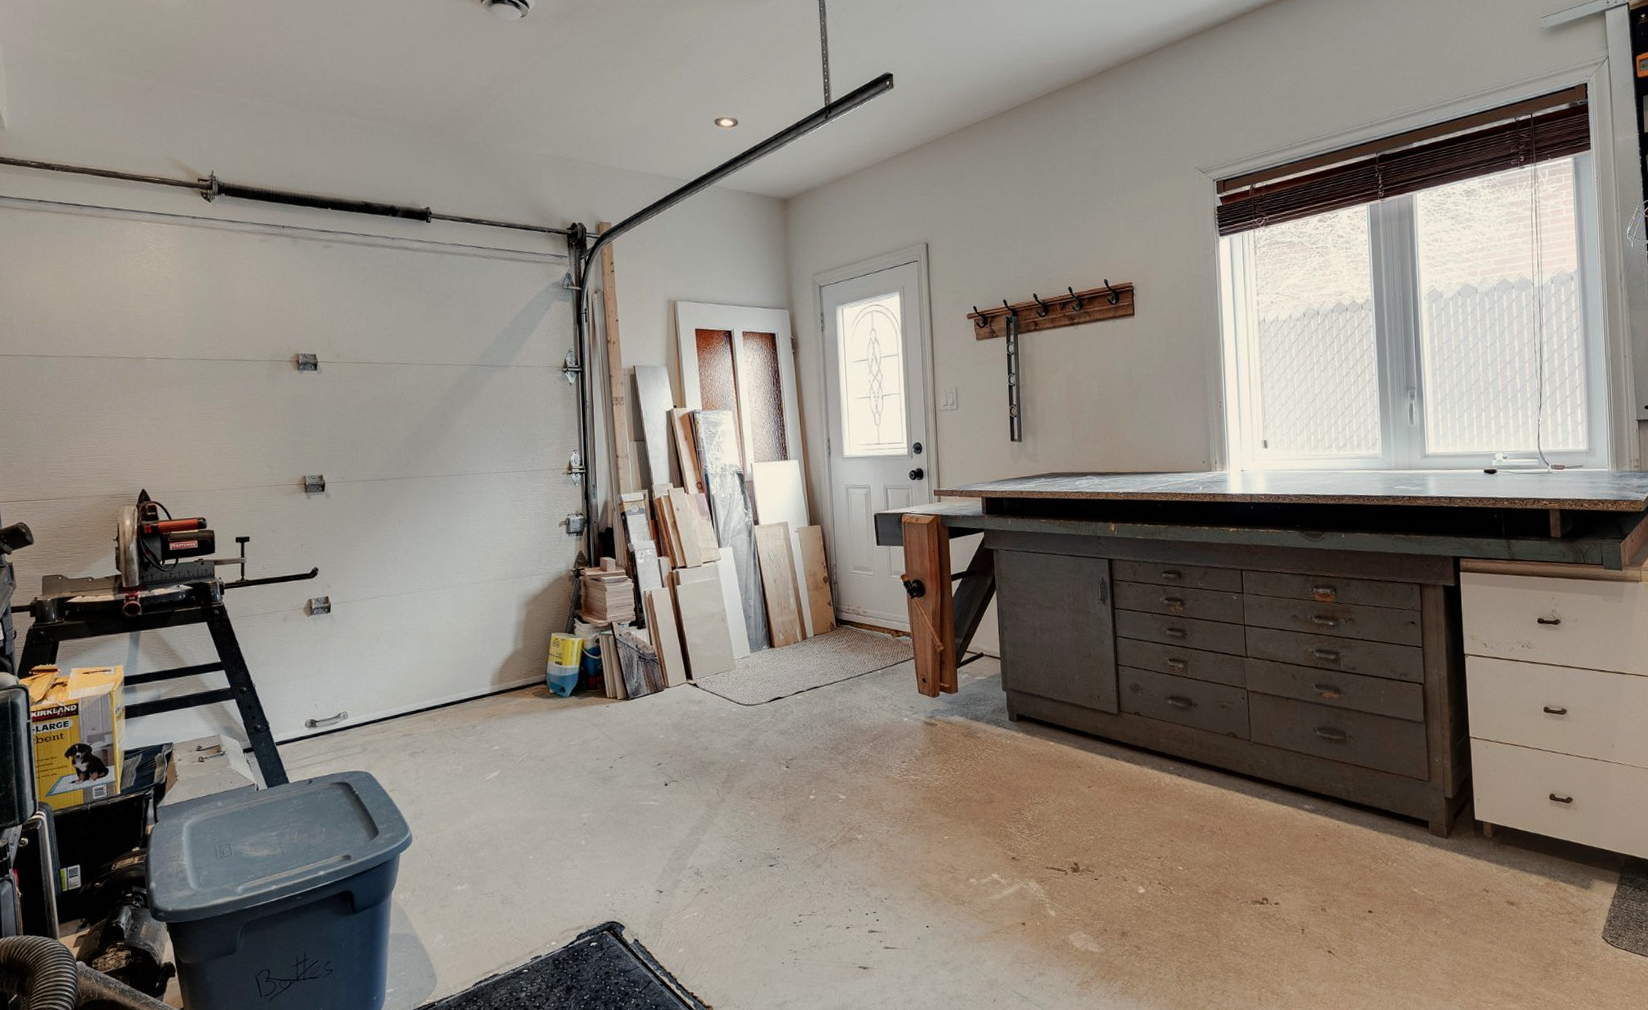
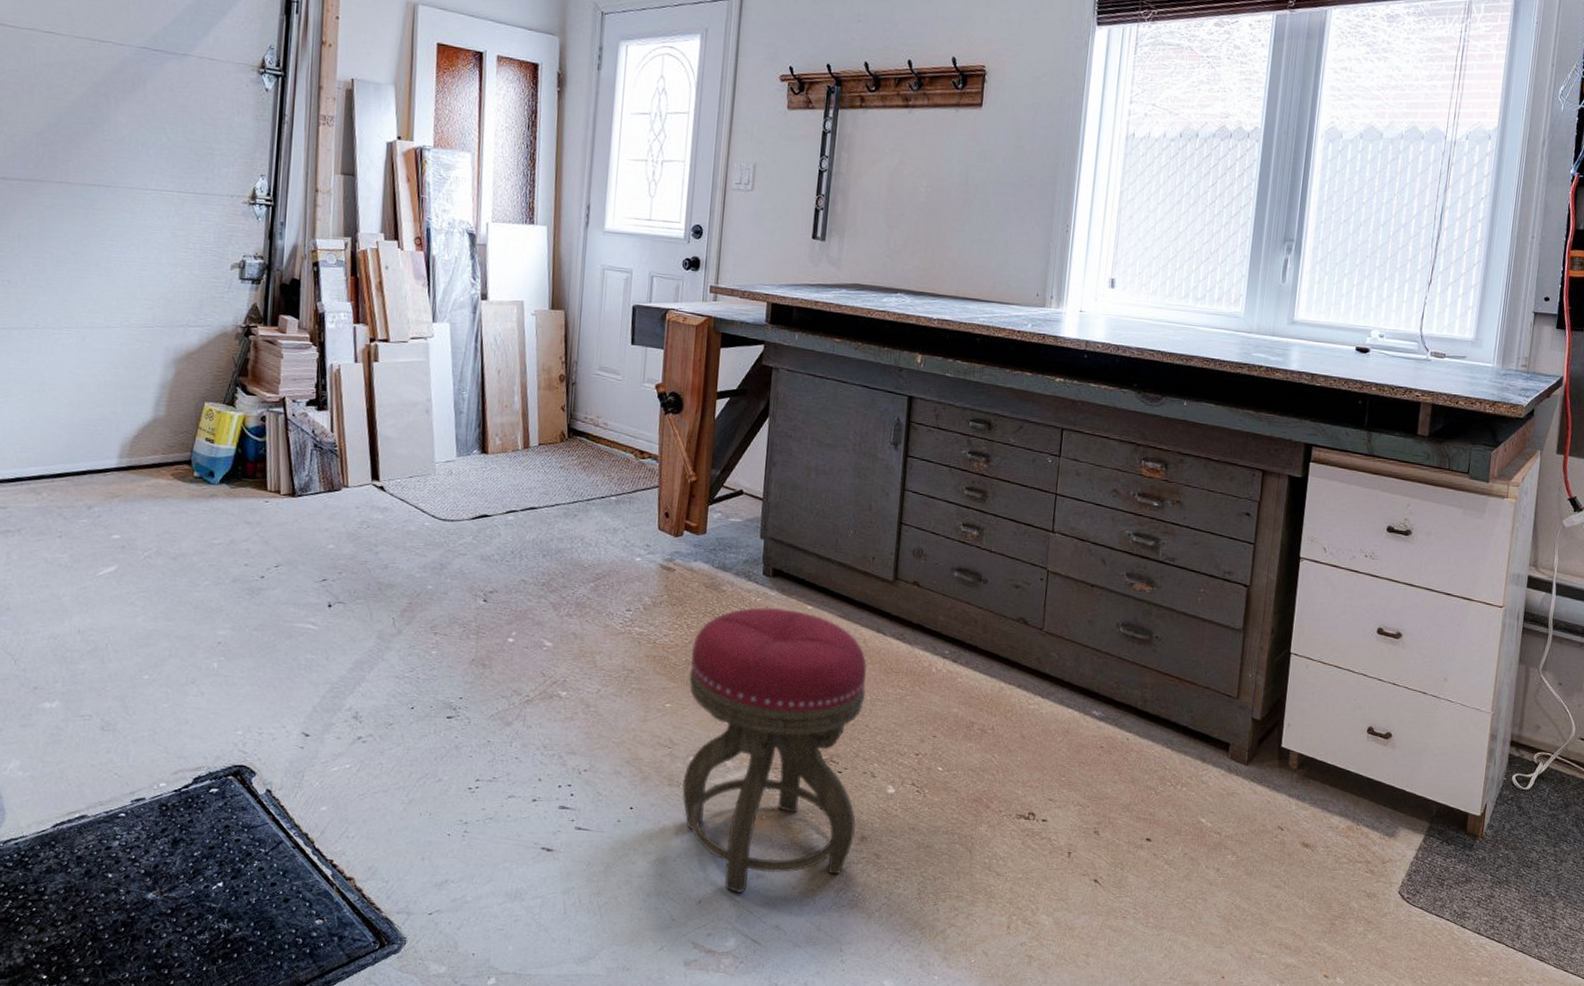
stool: none [960,747,1117,990] -> present [682,607,867,893]

